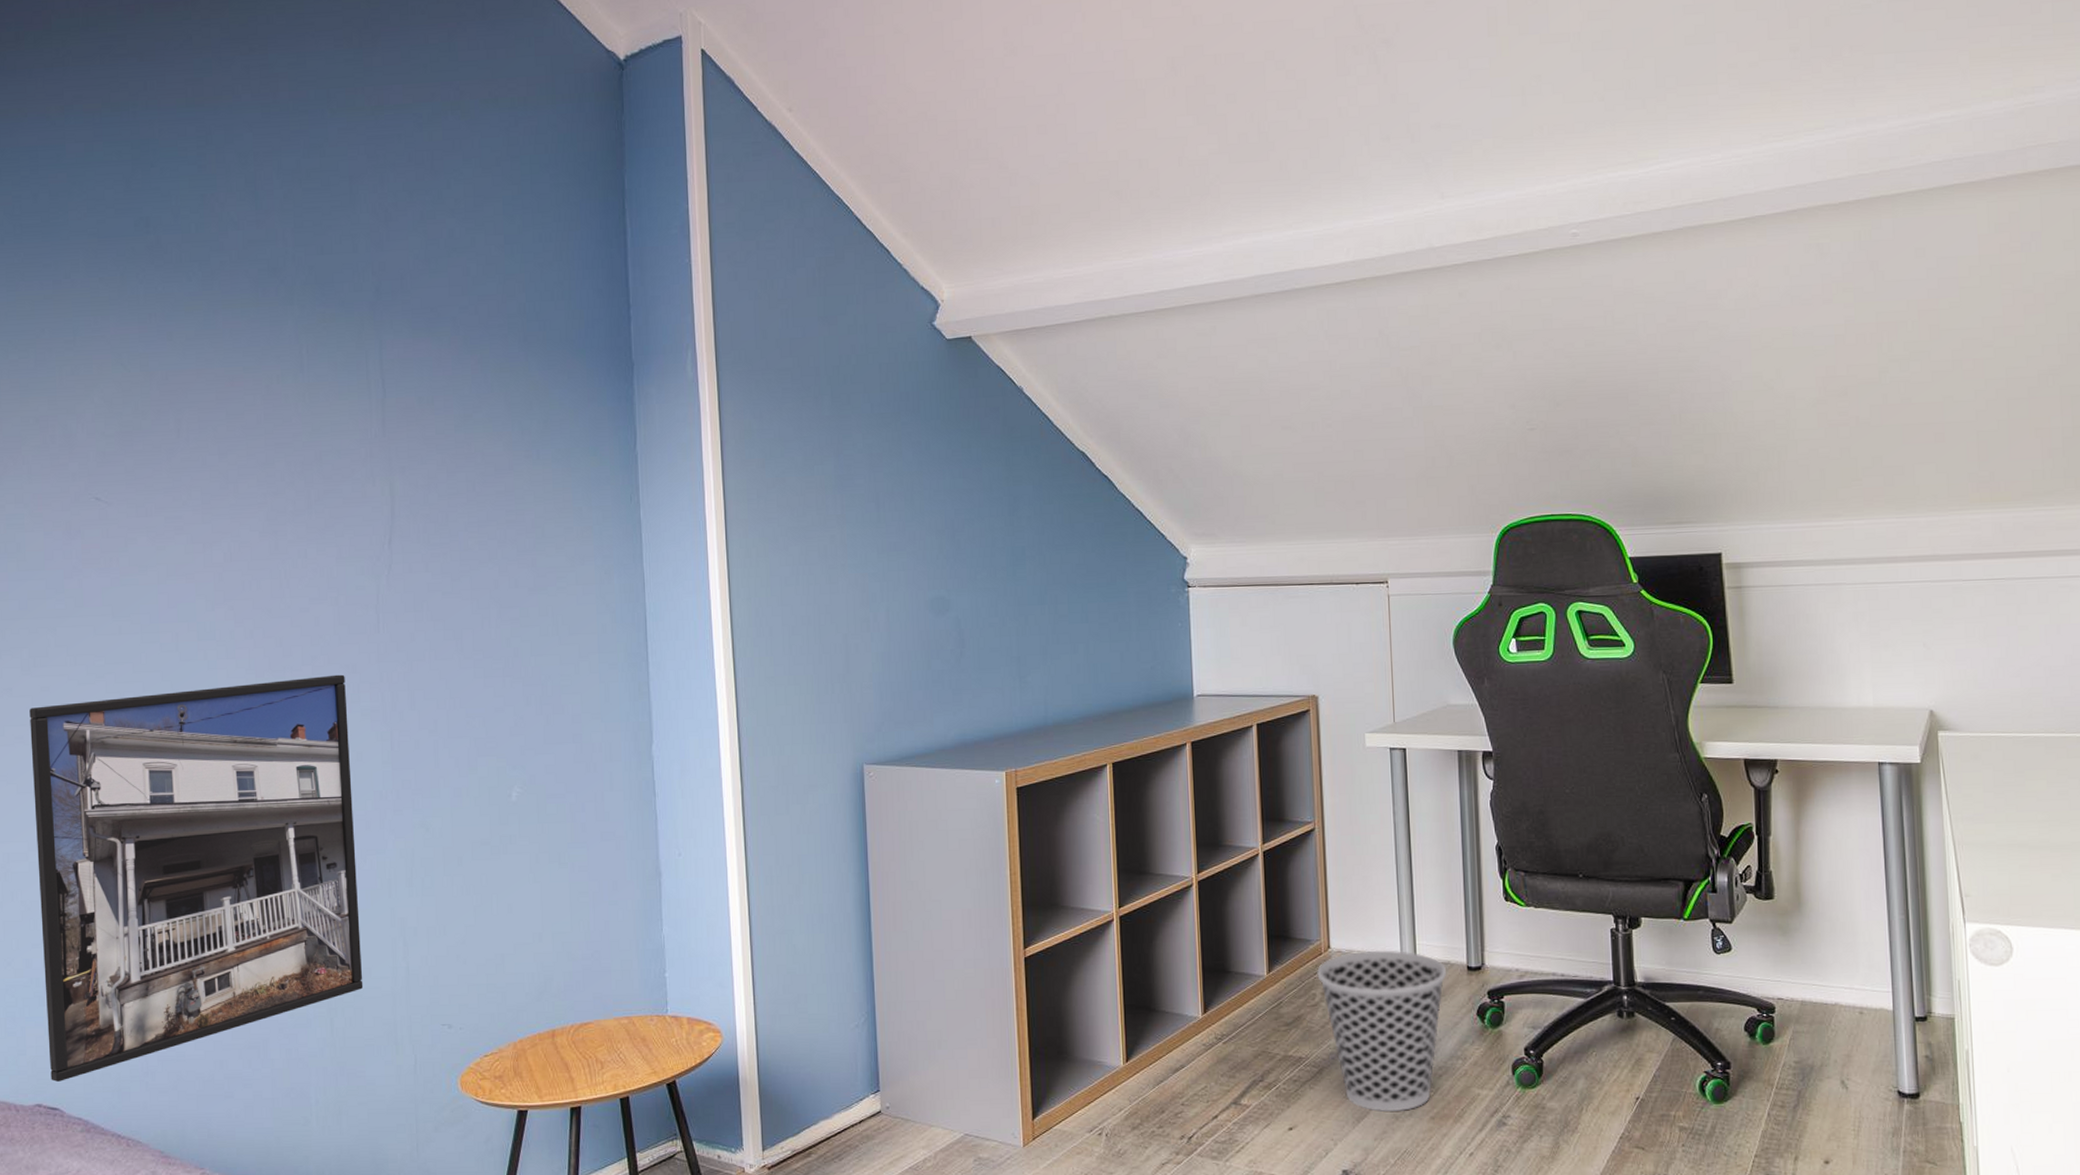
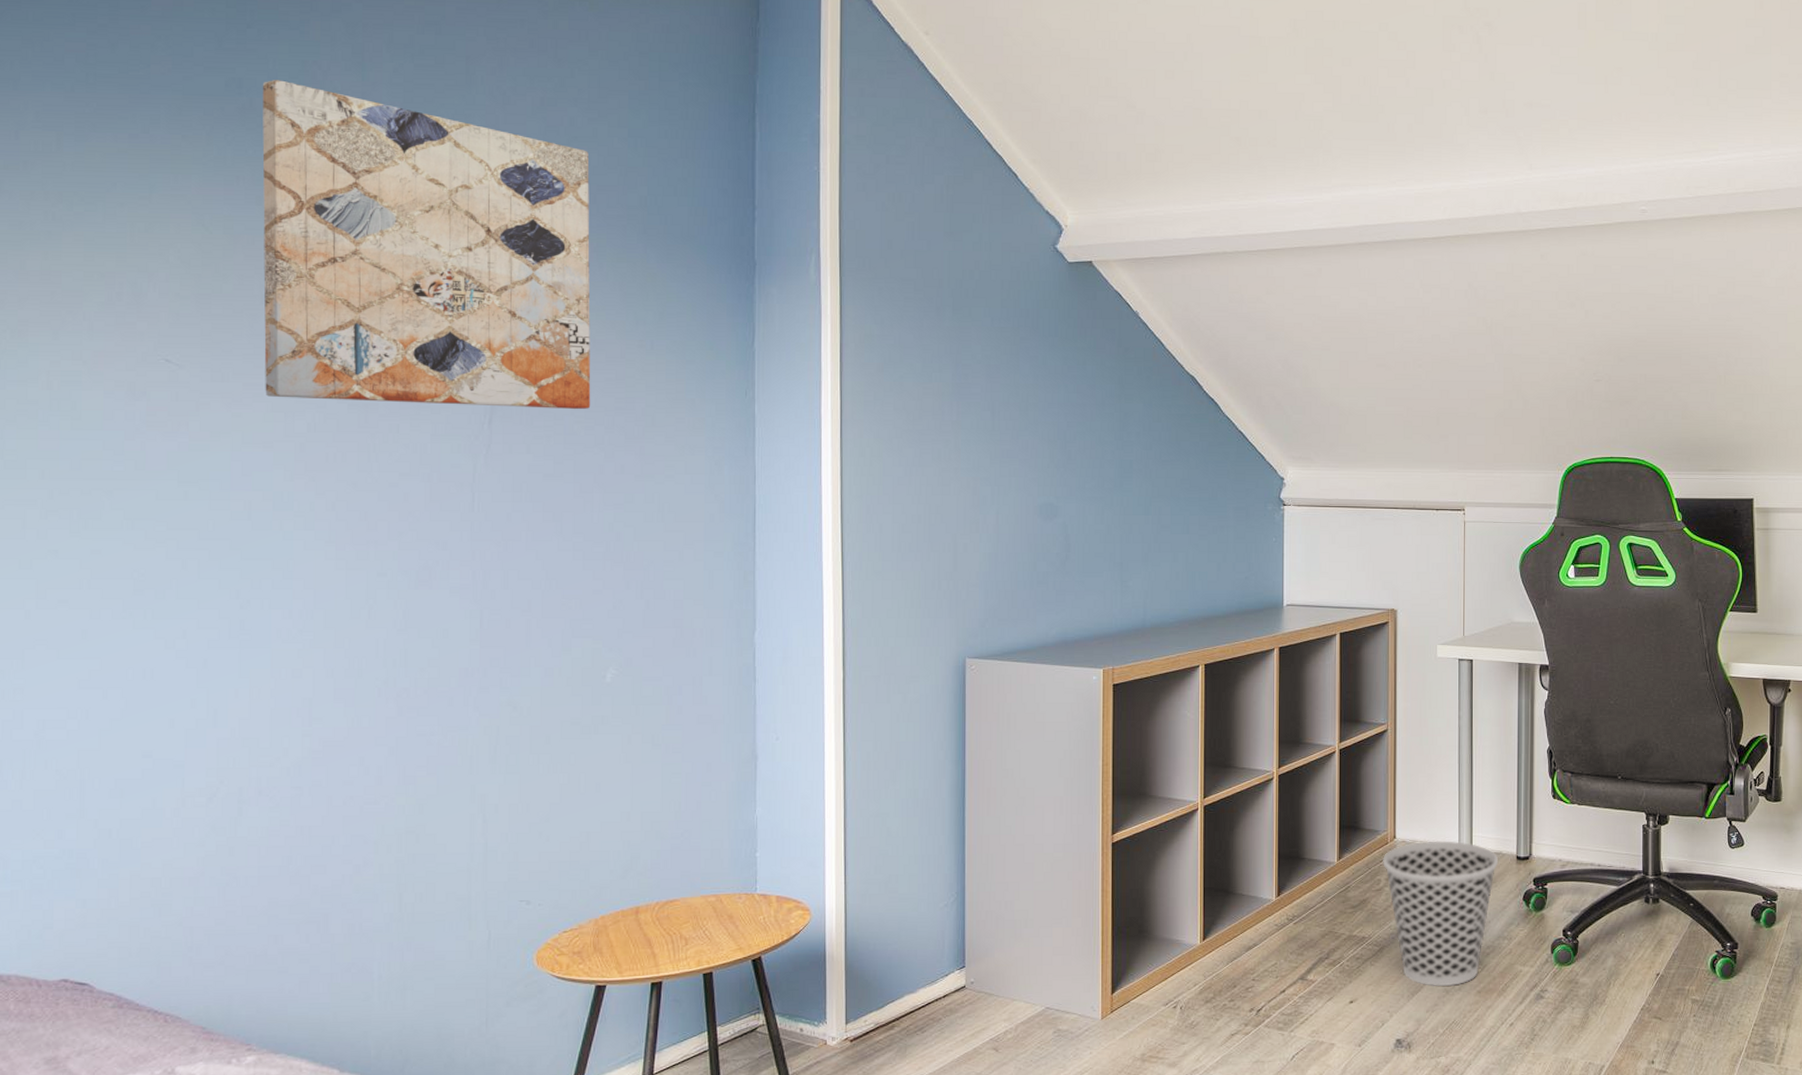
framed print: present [29,674,363,1082] -> none [76,551,437,956]
wall art: none [167,215,483,529] -> present [262,80,591,410]

